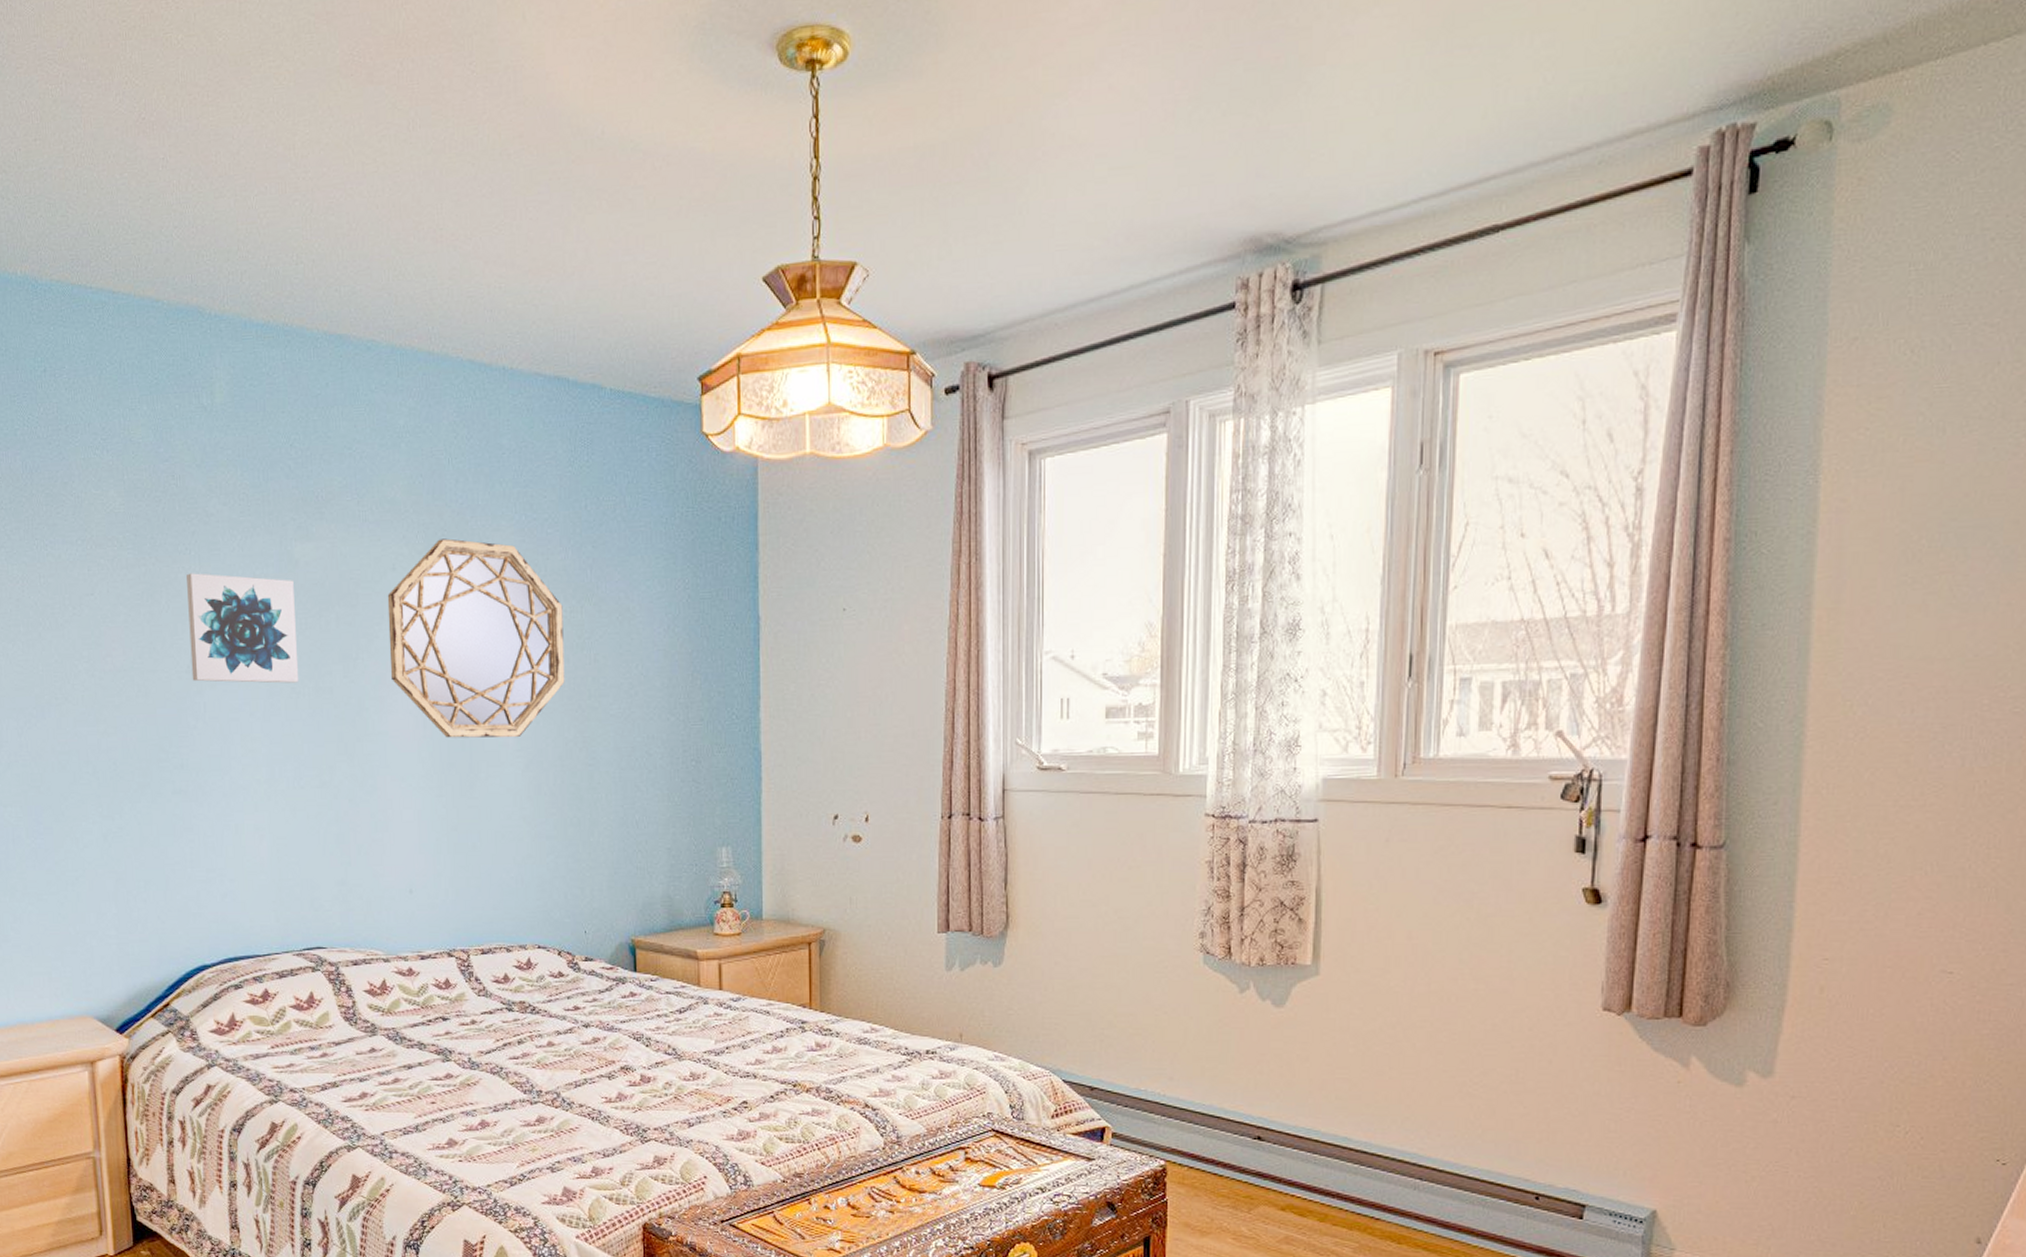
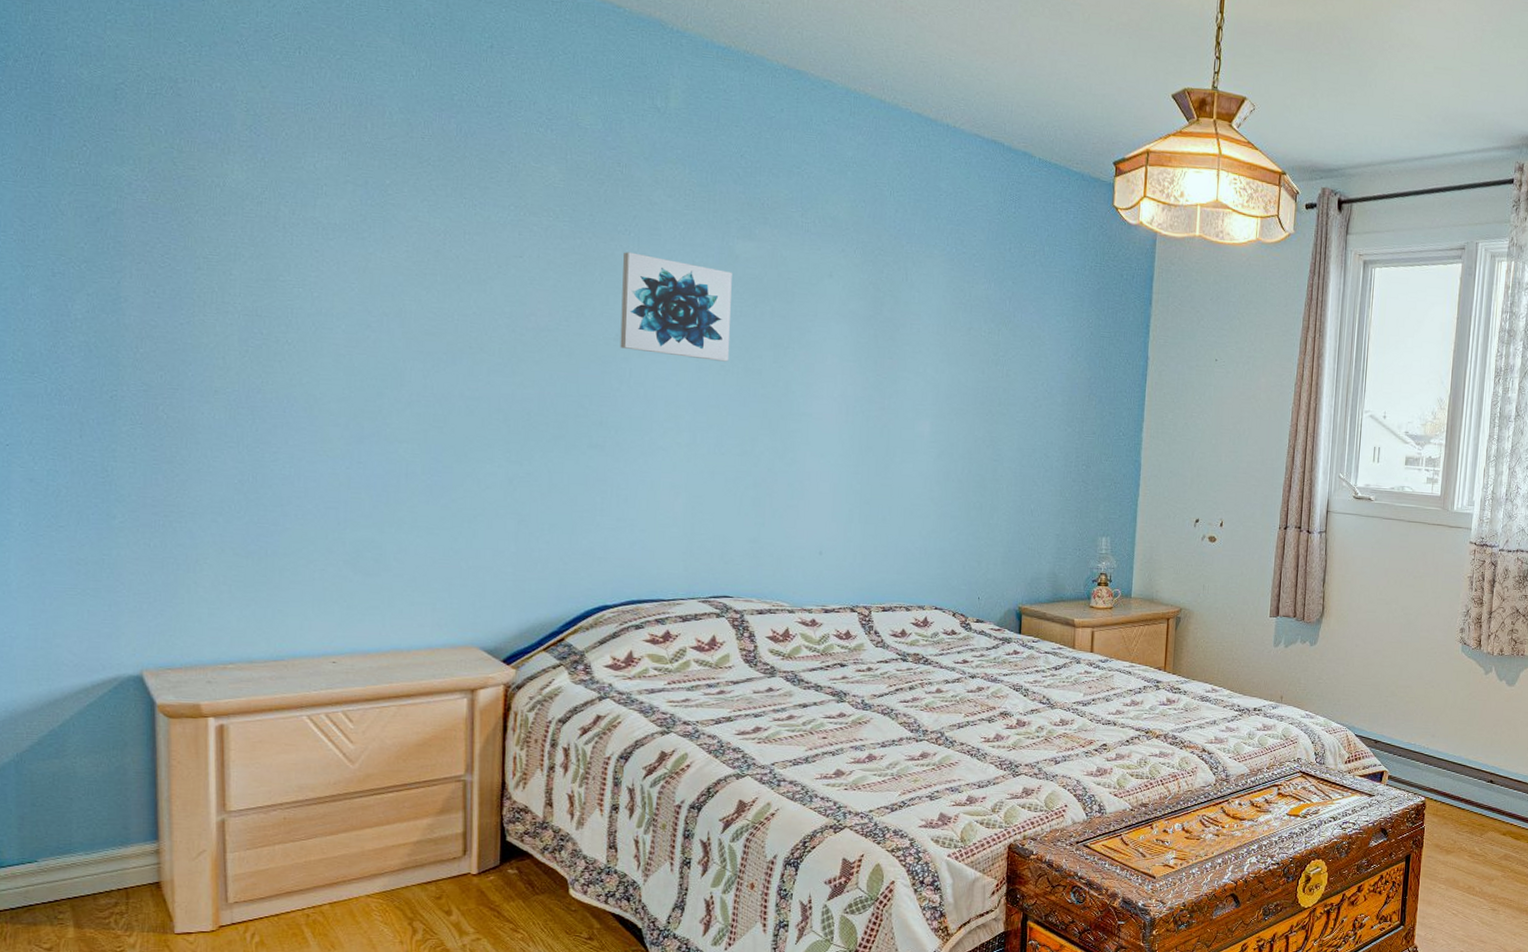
home mirror: present [387,538,565,738] -> none [819,256,983,431]

